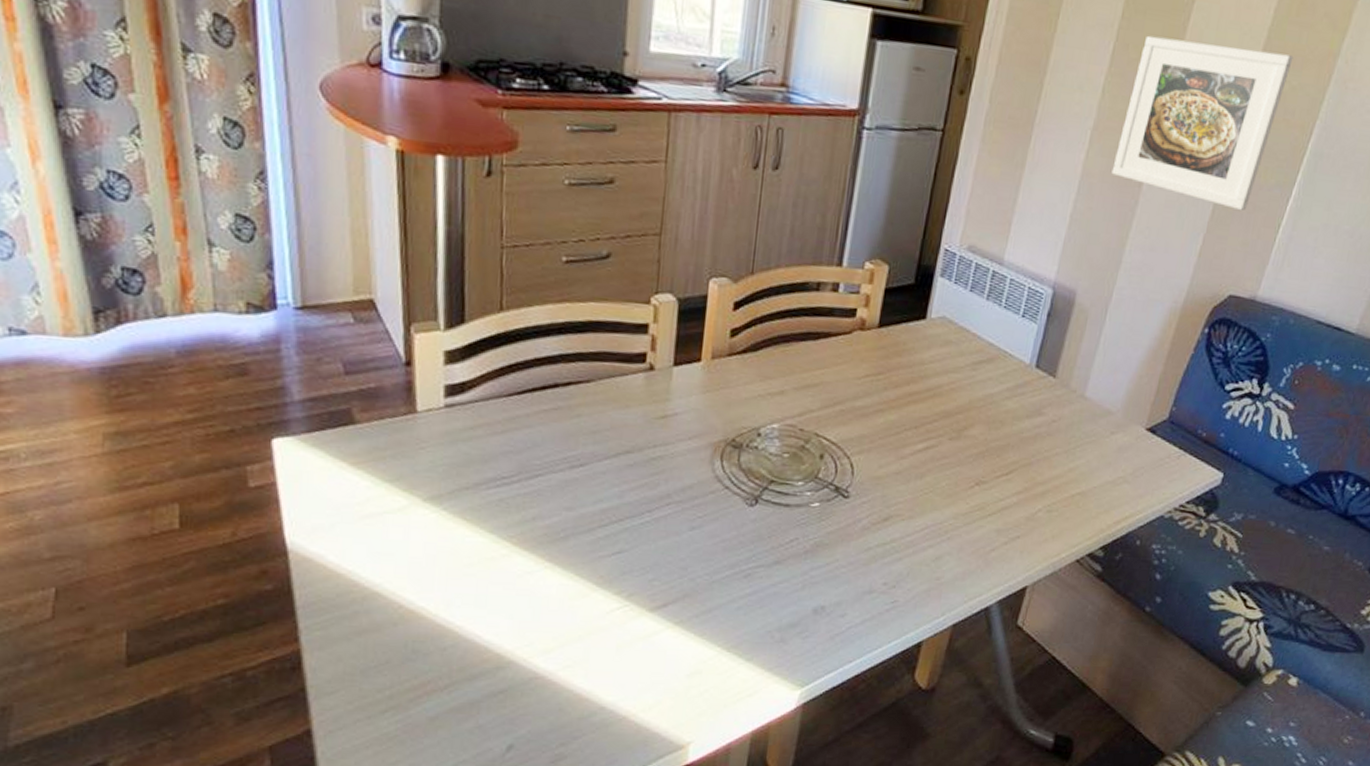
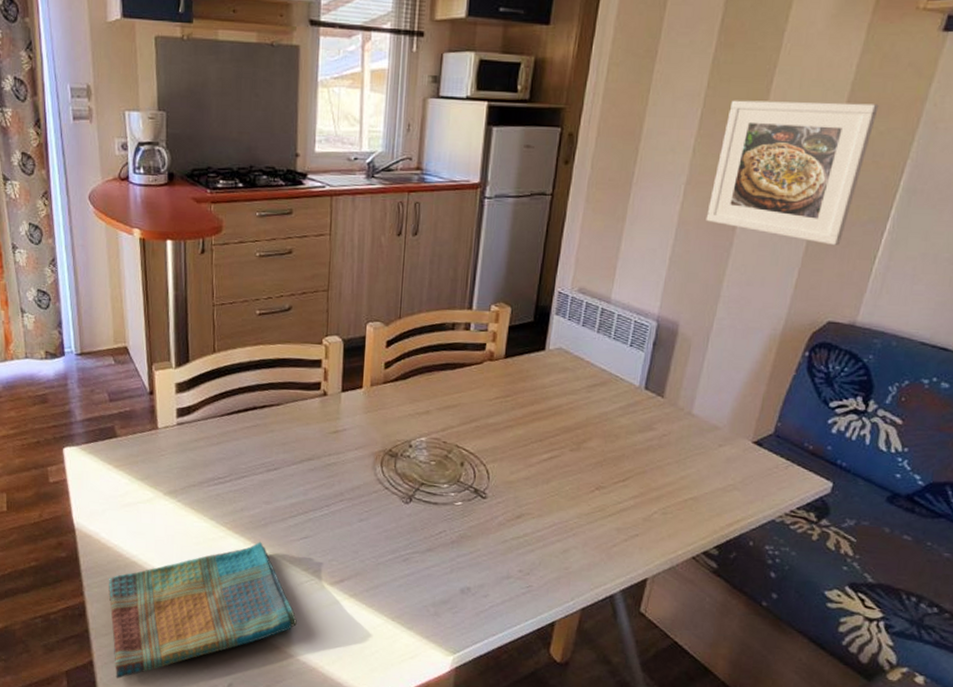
dish towel: none [337,559,604,750] -> present [108,541,297,679]

